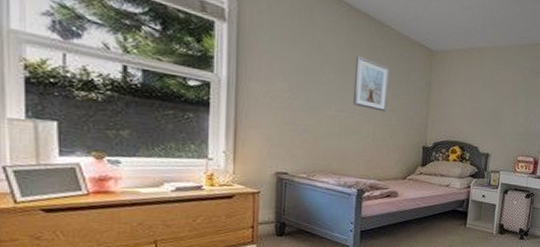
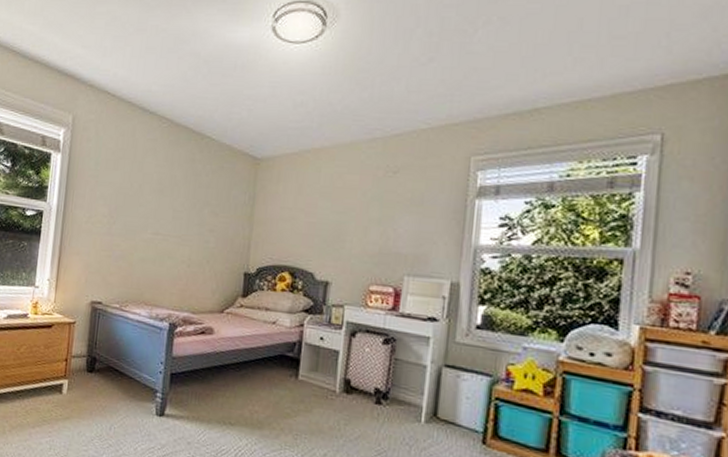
picture frame: present [352,56,390,112] -> none [168,173,209,233]

